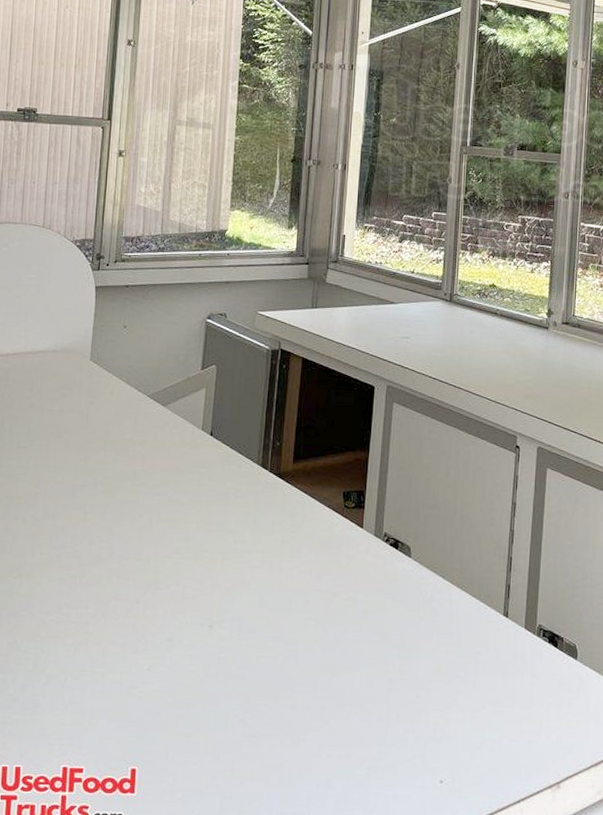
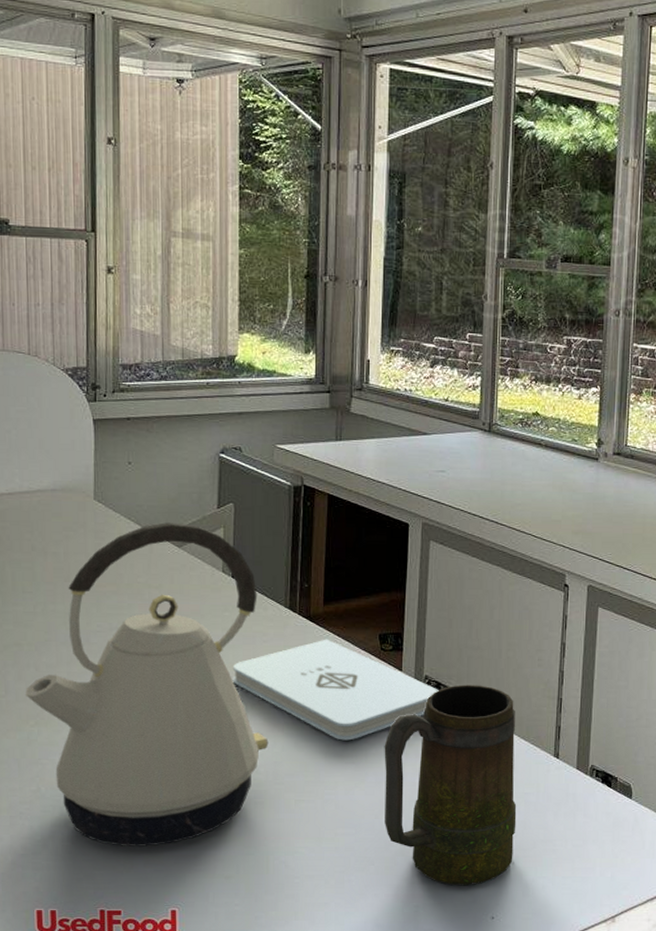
kettle: none [12,382,235,702] -> present [26,522,269,847]
notepad: none [205,495,397,597] -> present [232,639,439,741]
mug: none [341,542,468,748] -> present [384,685,517,886]

